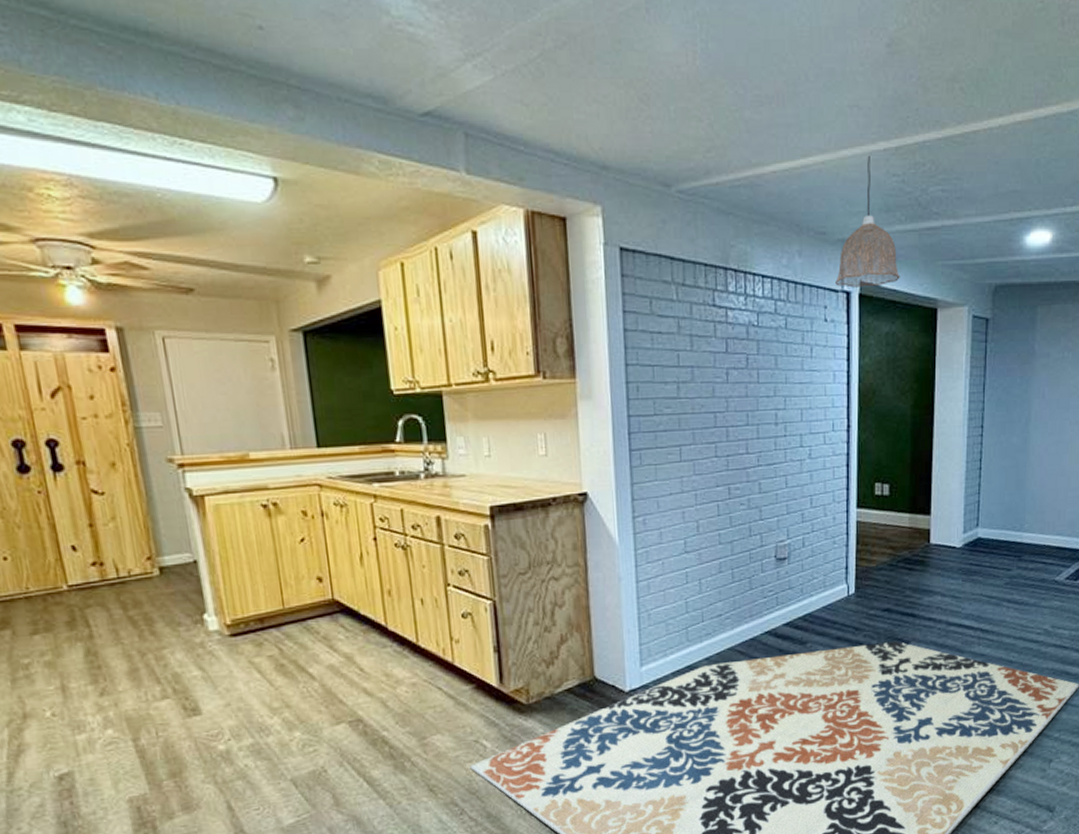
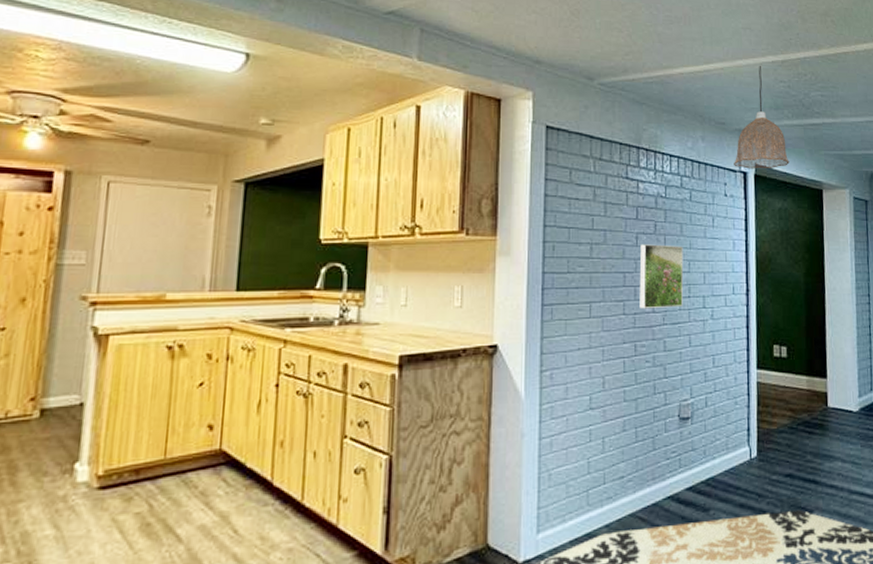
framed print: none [731,380,779,451] -> present [639,244,684,309]

